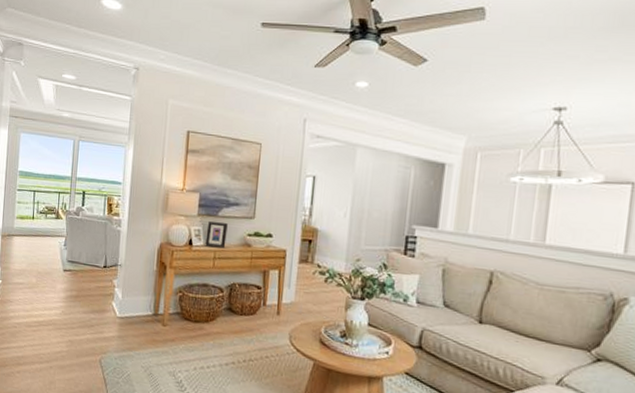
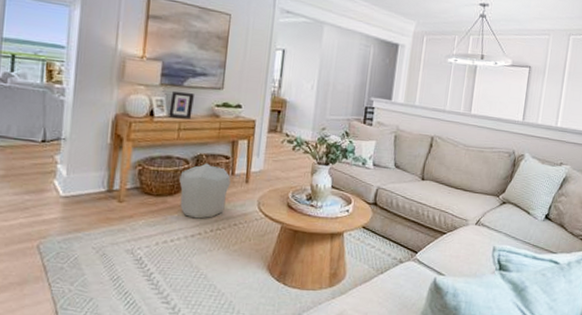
pouf: none [214,292,262,348] -> present [179,163,231,219]

